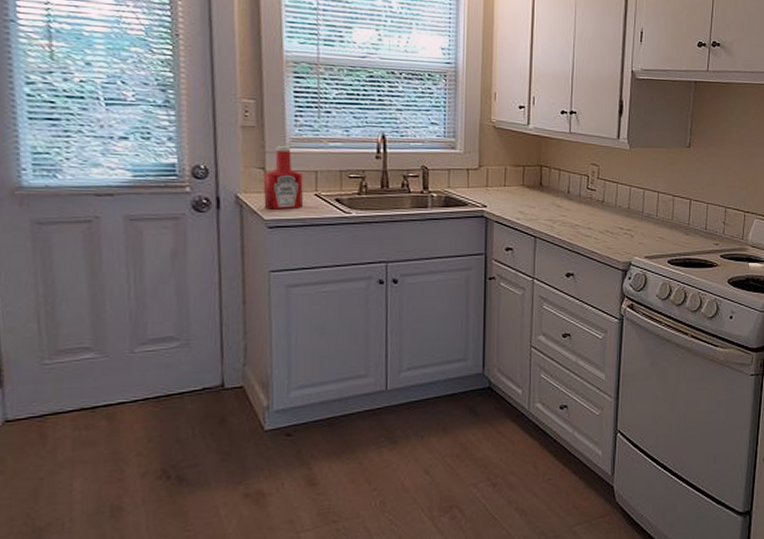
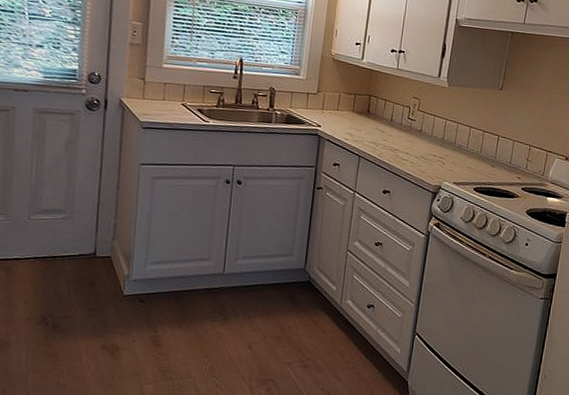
ketchup bottle: present [263,146,303,210] -> none [141,61,174,115]

